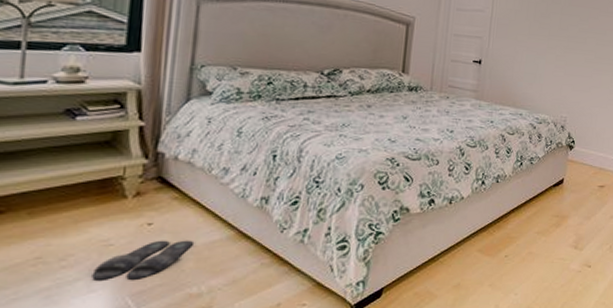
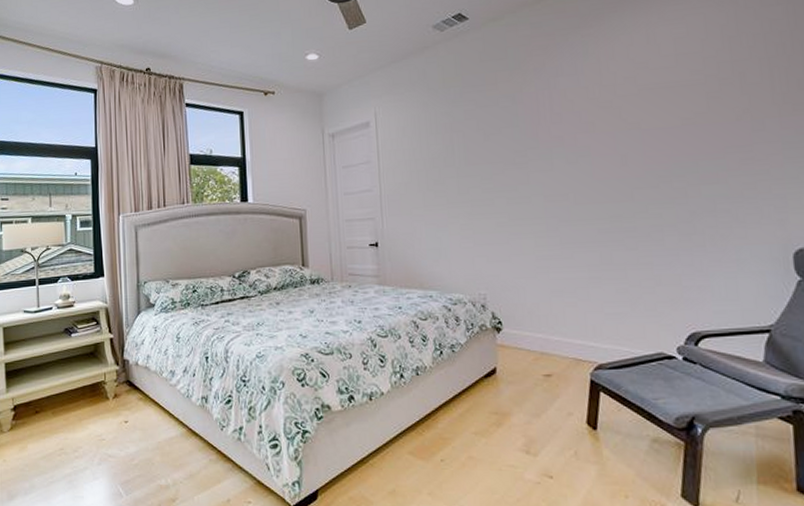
slippers: present [92,240,193,280] -> none [94,436,157,470]

